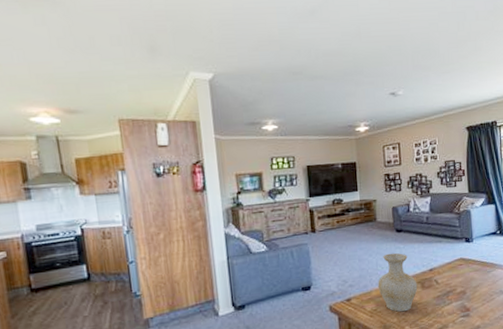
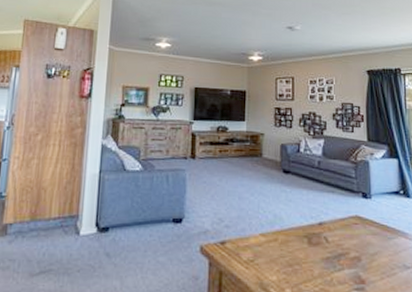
vase: present [378,252,418,312] -> none [258,196,304,270]

